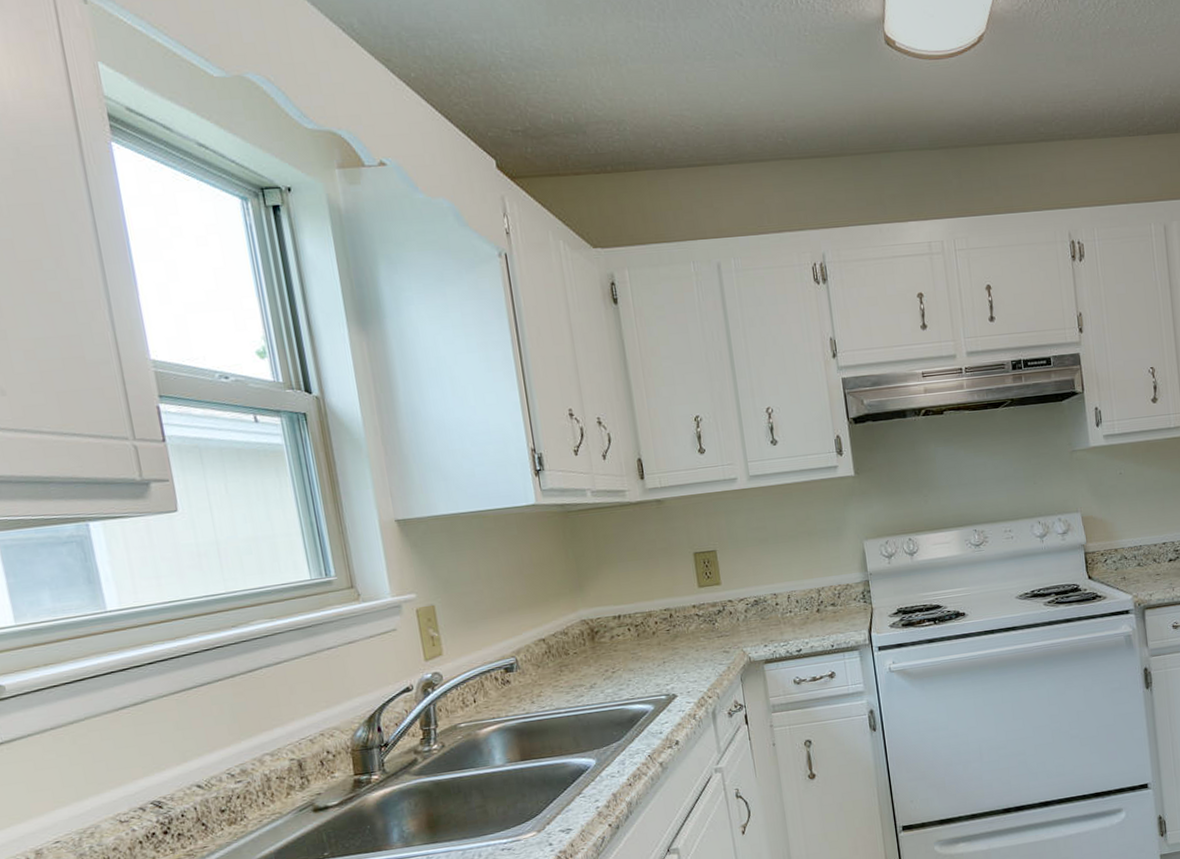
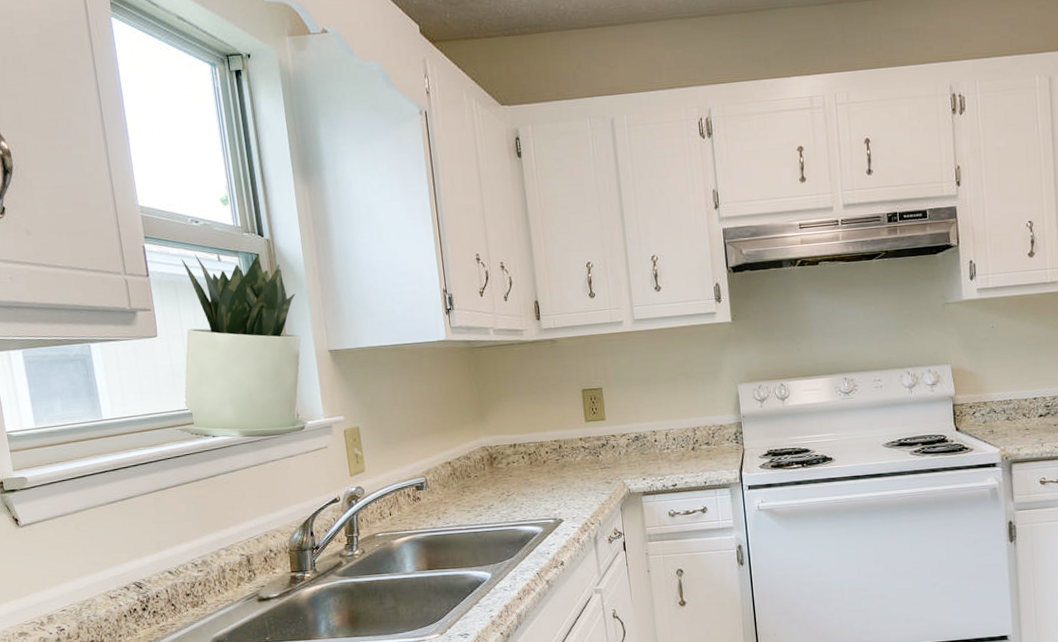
planter: none [200,415,372,625] -> present [173,254,309,438]

